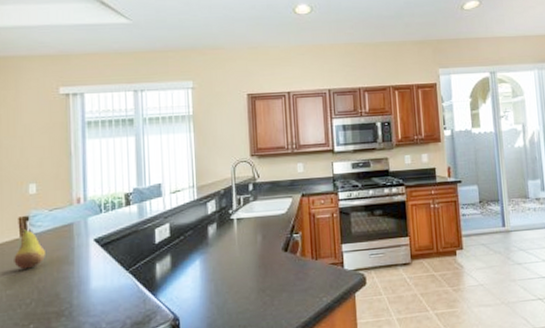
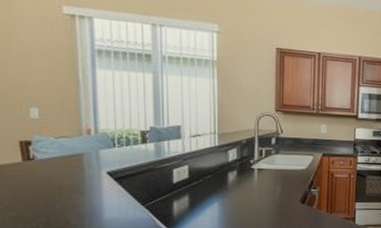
fruit: present [14,224,45,270] -> none [16,148,52,194]

